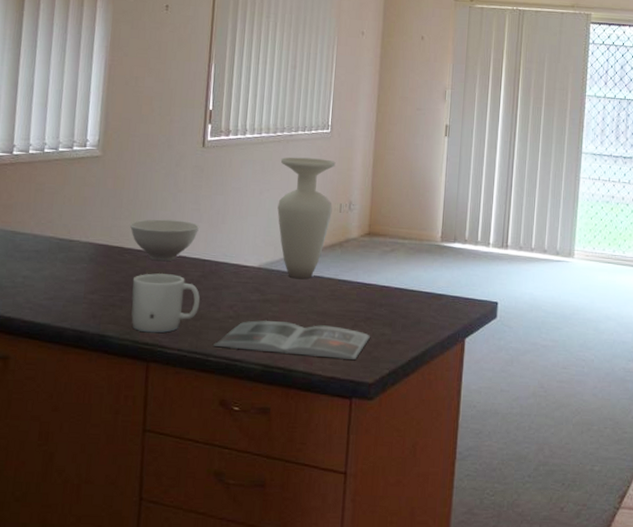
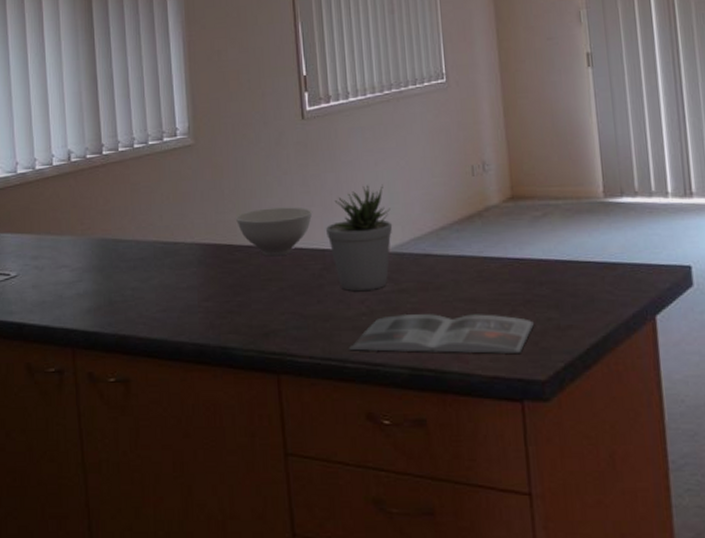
mug: present [131,273,201,333] -> none [247,270,327,340]
potted plant: none [209,209,267,299] -> present [326,184,393,292]
vase: present [277,157,336,280] -> none [392,114,464,262]

